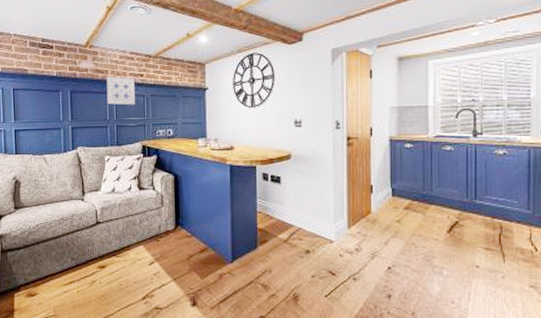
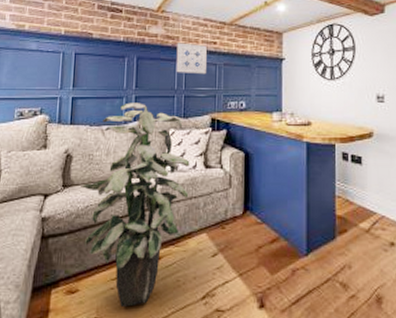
indoor plant: none [30,133,126,306] -> present [81,103,190,307]

